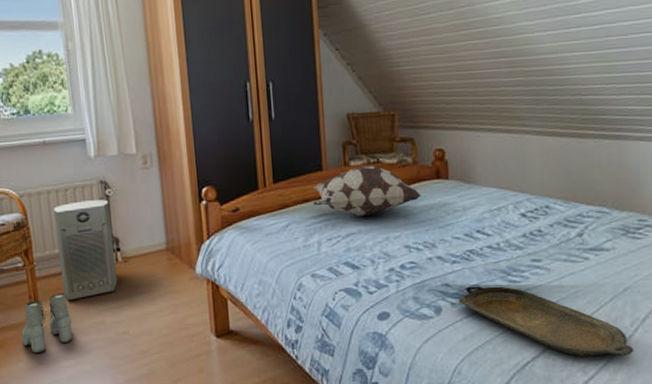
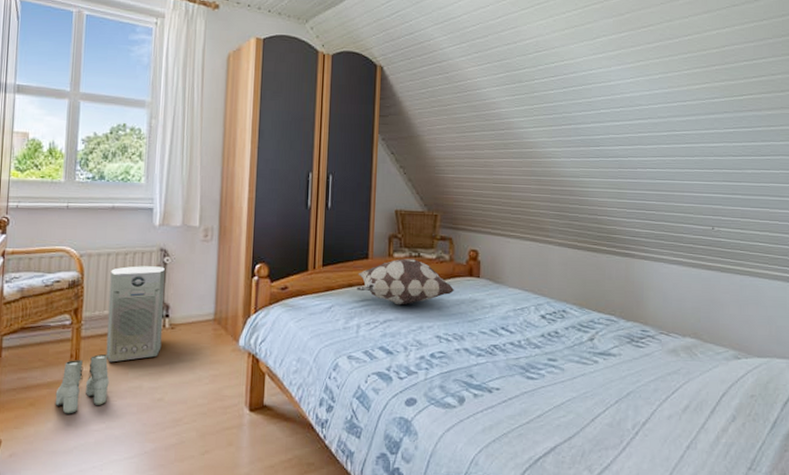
serving tray: present [458,286,634,357] -> none [480,379,635,457]

